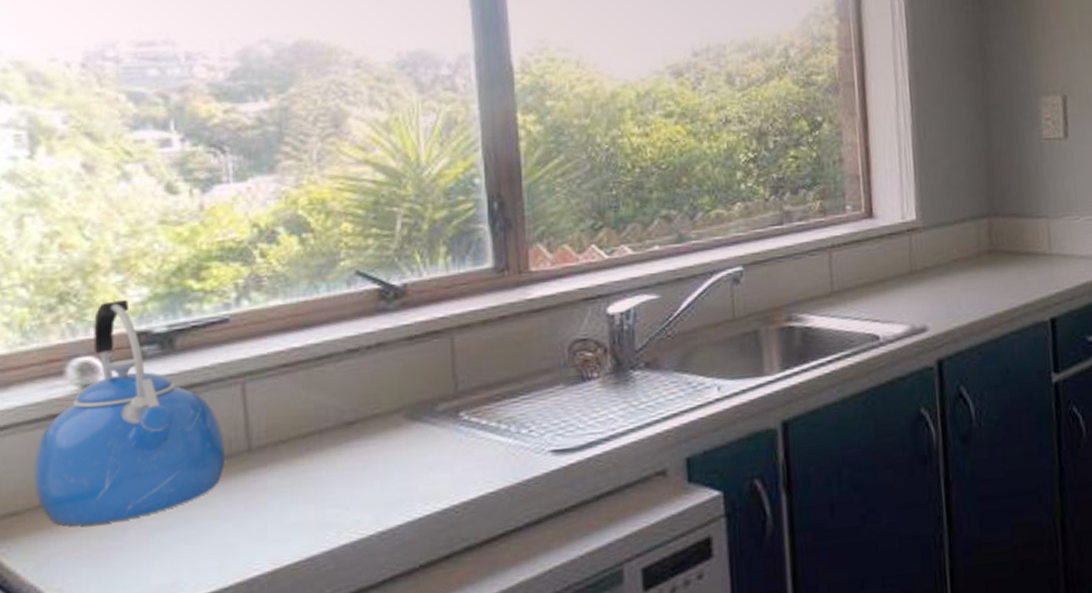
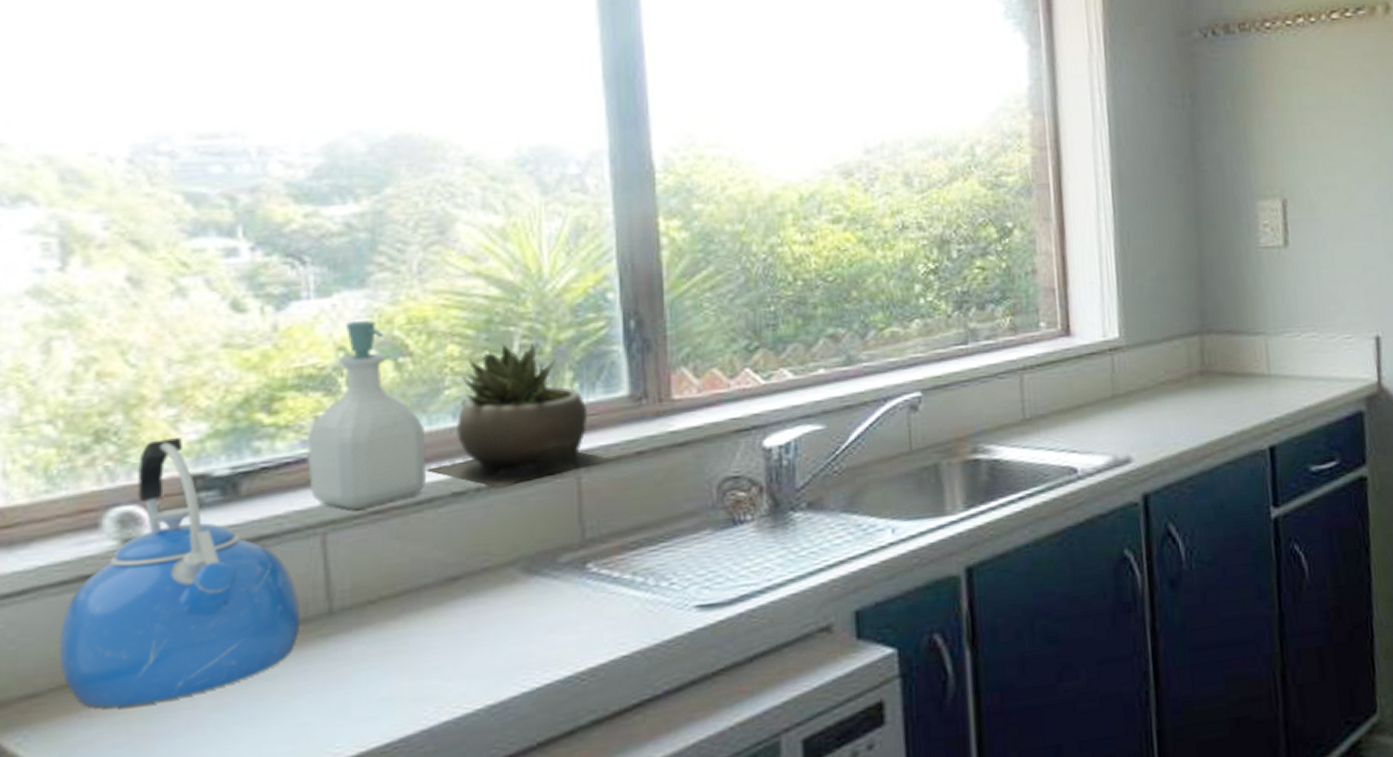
soap bottle: none [229,201,326,364] -> present [308,320,426,511]
succulent plant: none [326,220,480,346] -> present [426,342,612,488]

